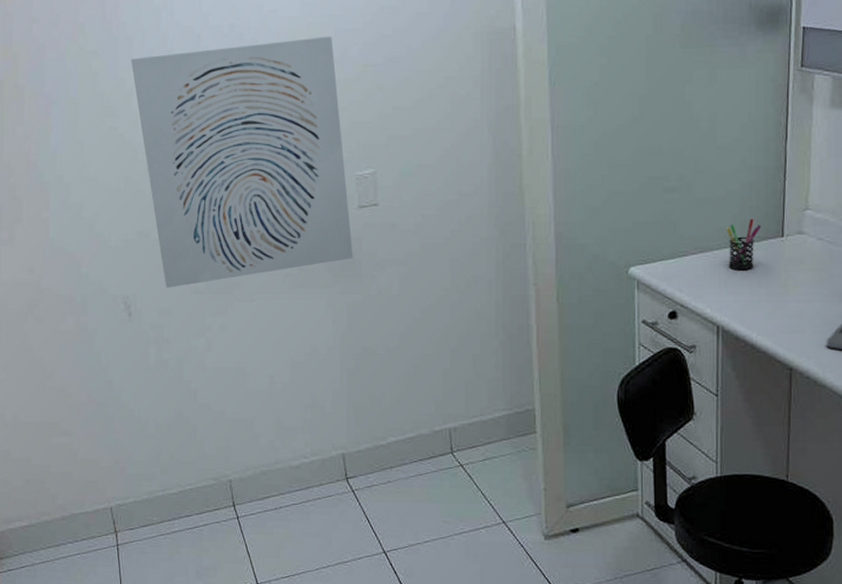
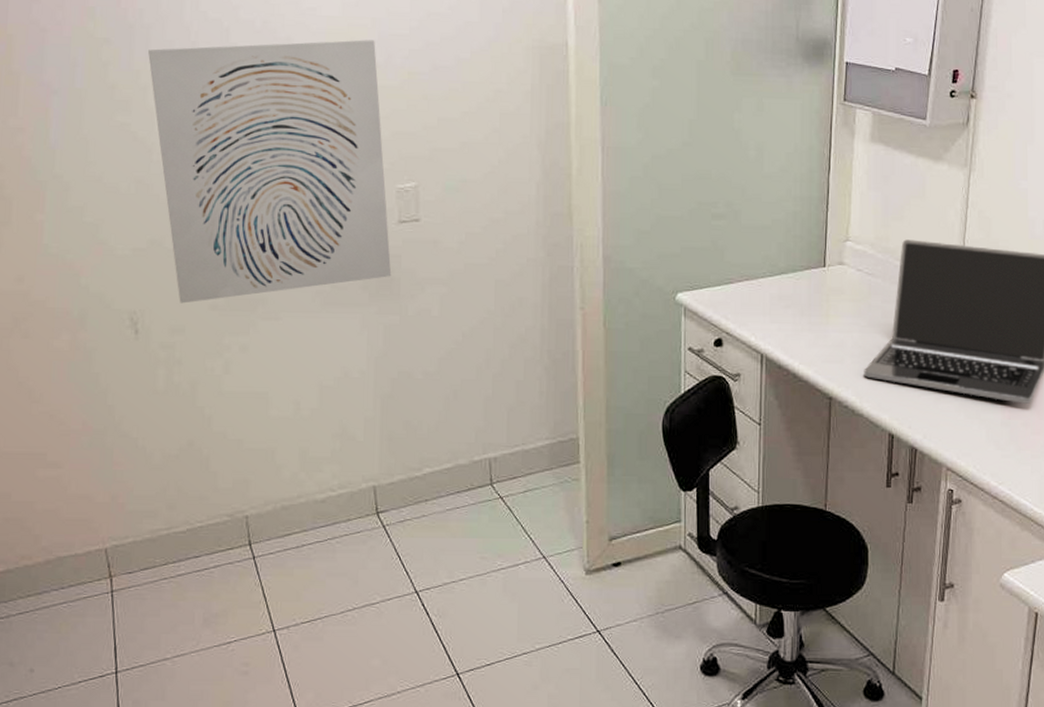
pen holder: present [726,218,762,271] -> none [771,248,805,299]

